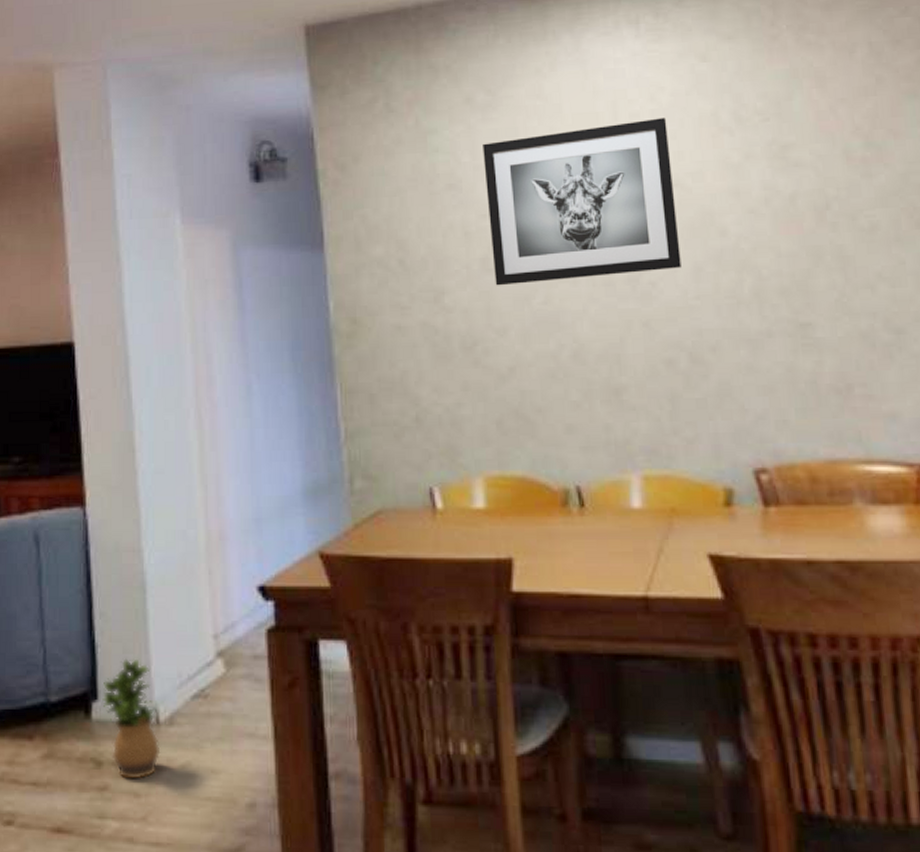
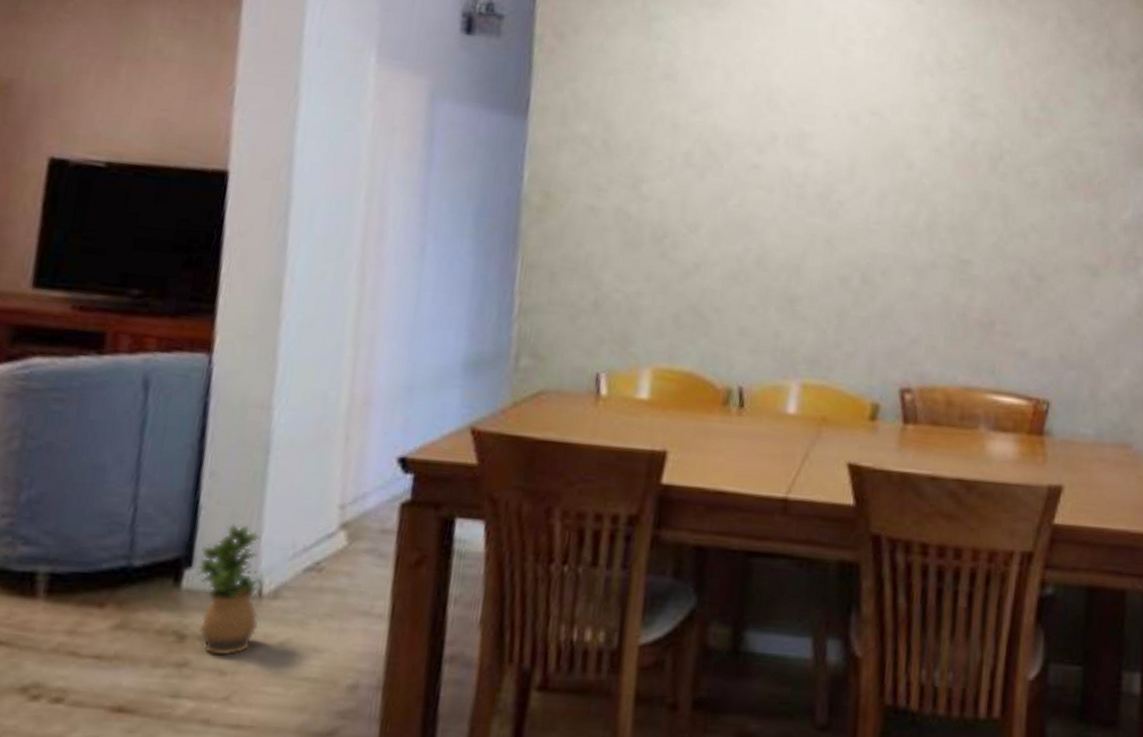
wall art: present [483,117,682,286] -> none [694,40,878,193]

